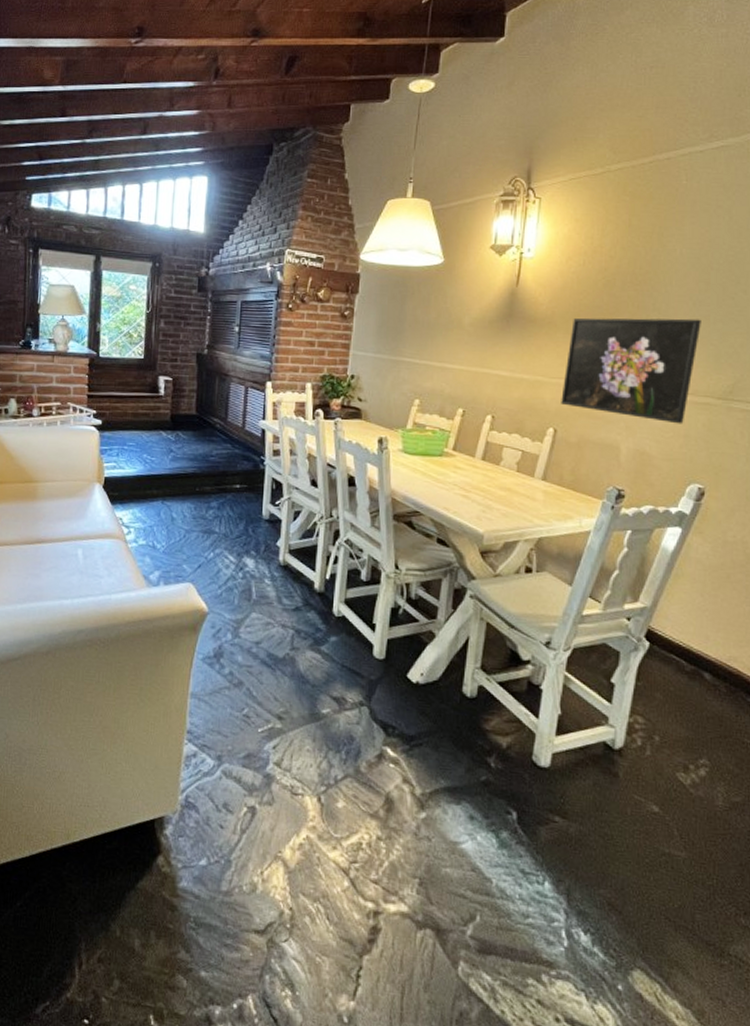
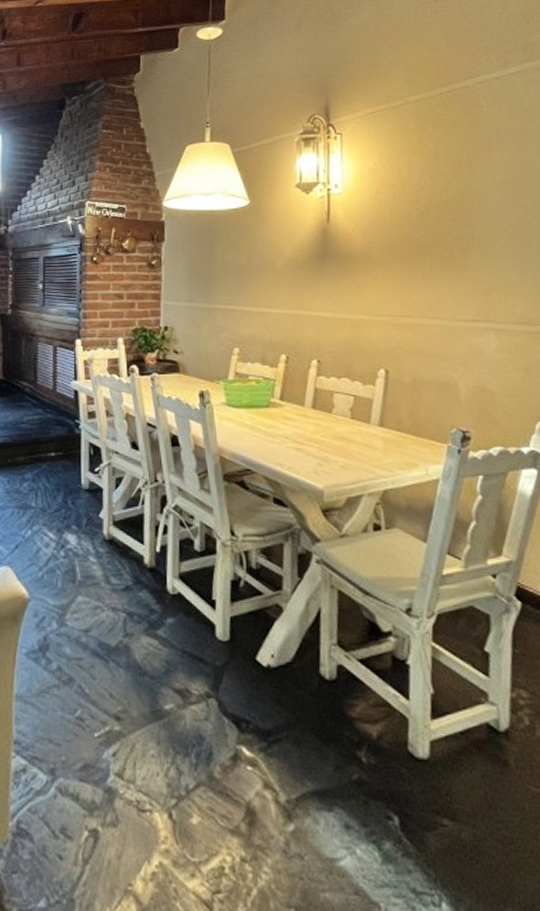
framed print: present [561,317,701,424] -> none [388,245,525,356]

